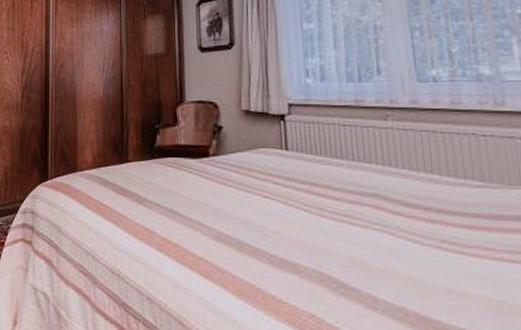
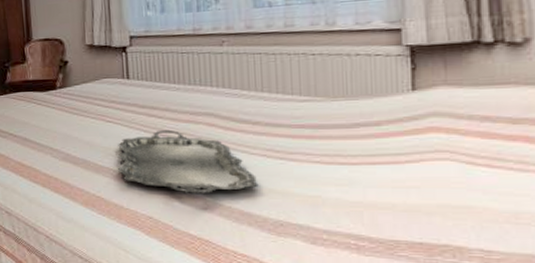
serving tray: none [275,210,435,290] -> present [117,129,259,193]

